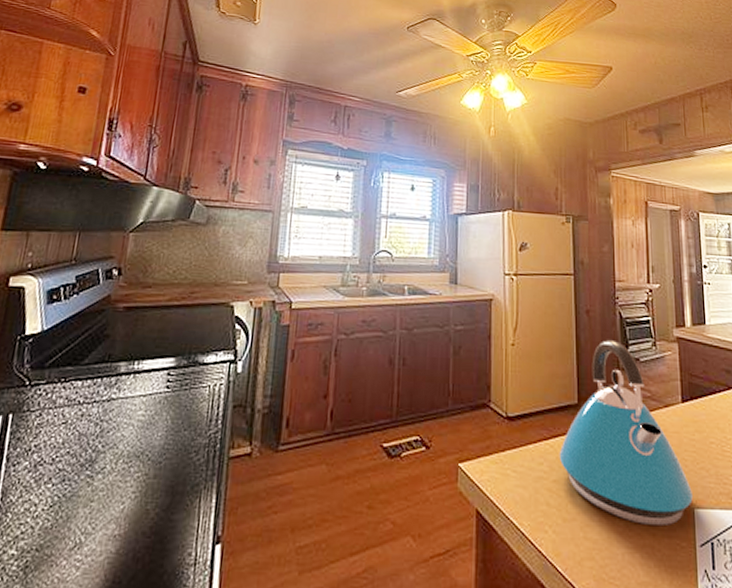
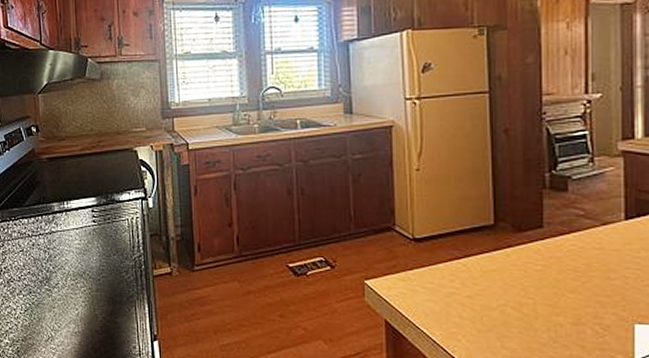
kettle: present [559,339,693,525] -> none [472,158,633,339]

